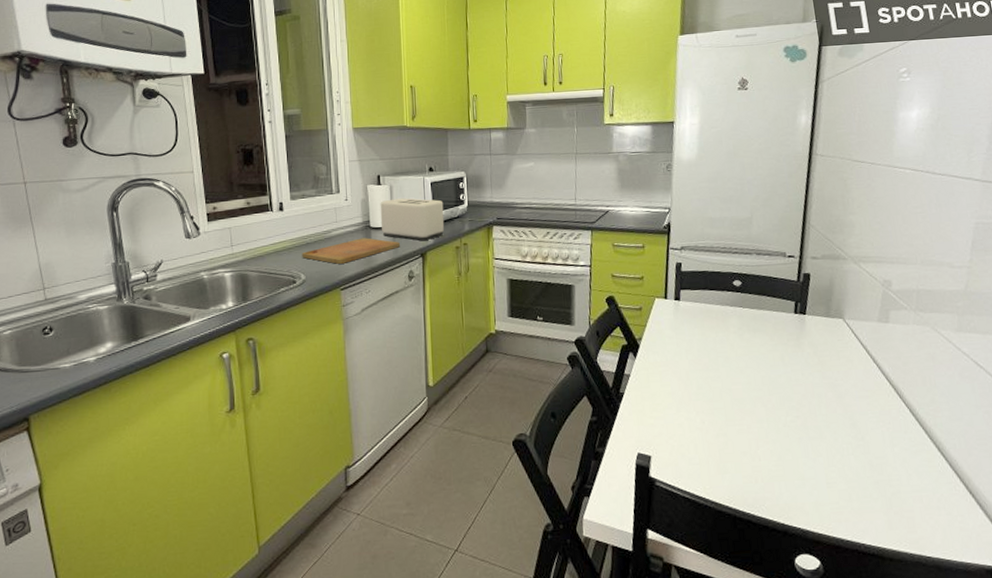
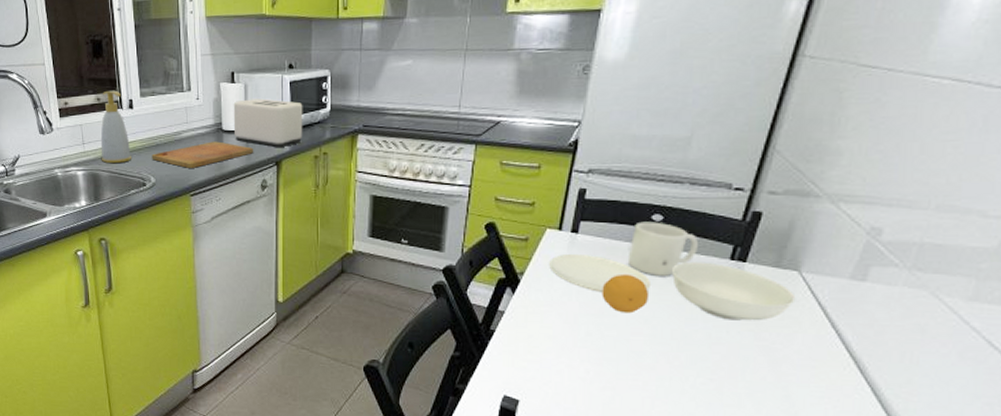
soap bottle: none [250,194,282,264] -> present [100,90,132,164]
plate: none [661,318,741,350] -> present [549,253,652,292]
fruit: none [704,332,741,366] -> present [602,273,648,314]
mug: none [720,286,770,332] -> present [627,221,698,276]
bowl: none [754,317,845,364] -> present [672,261,796,321]

